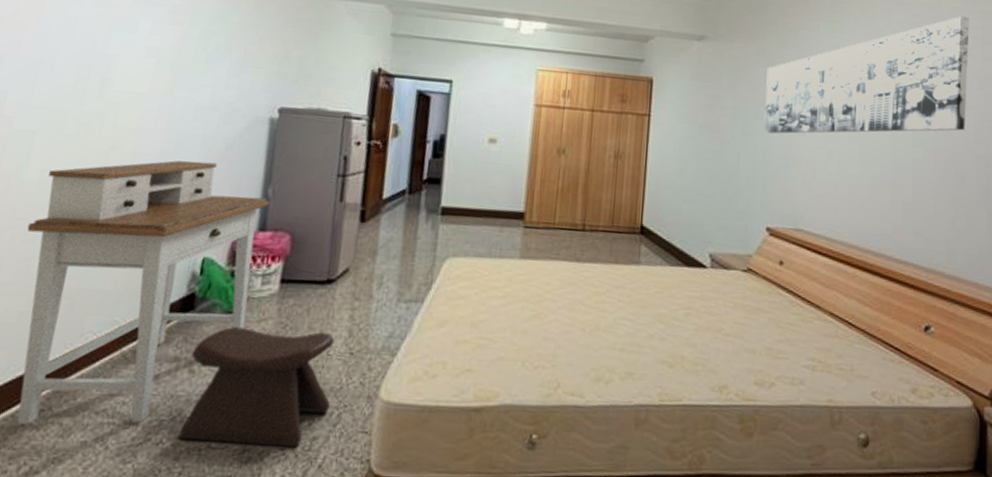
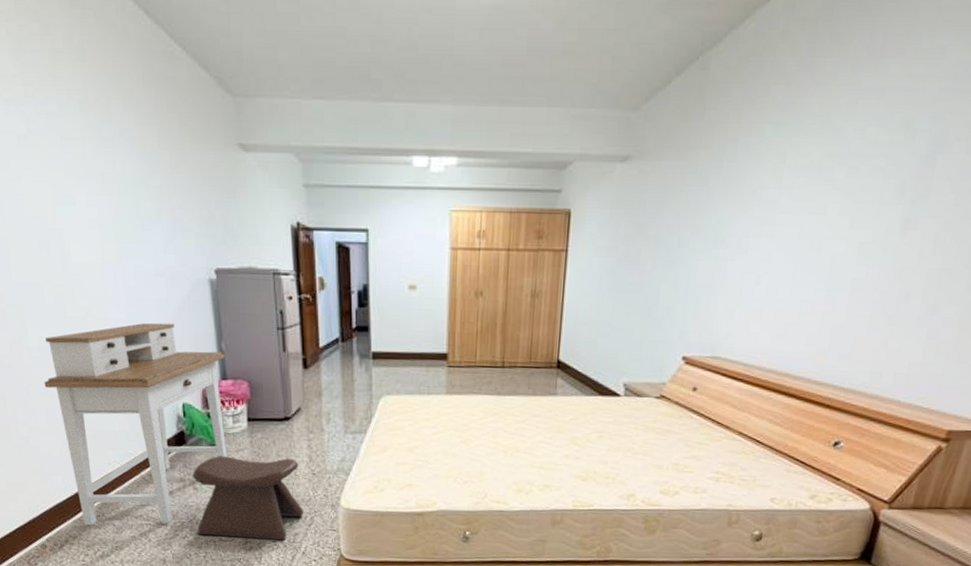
wall art: present [763,16,969,134] -> none [687,99,959,262]

